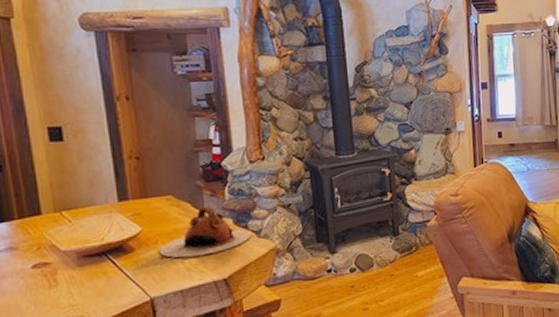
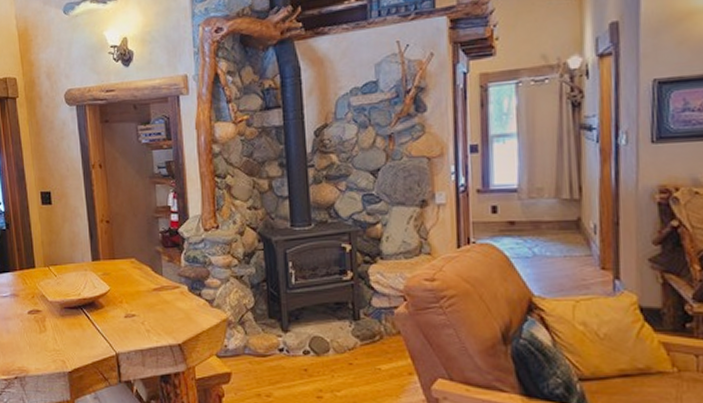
teapot: present [158,206,251,258] -> none [123,271,204,319]

